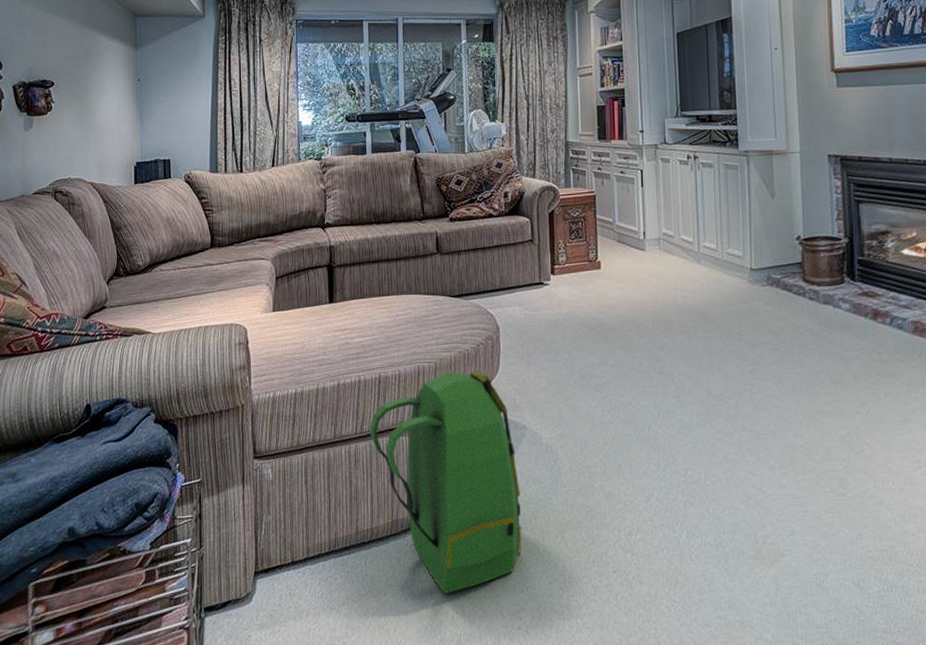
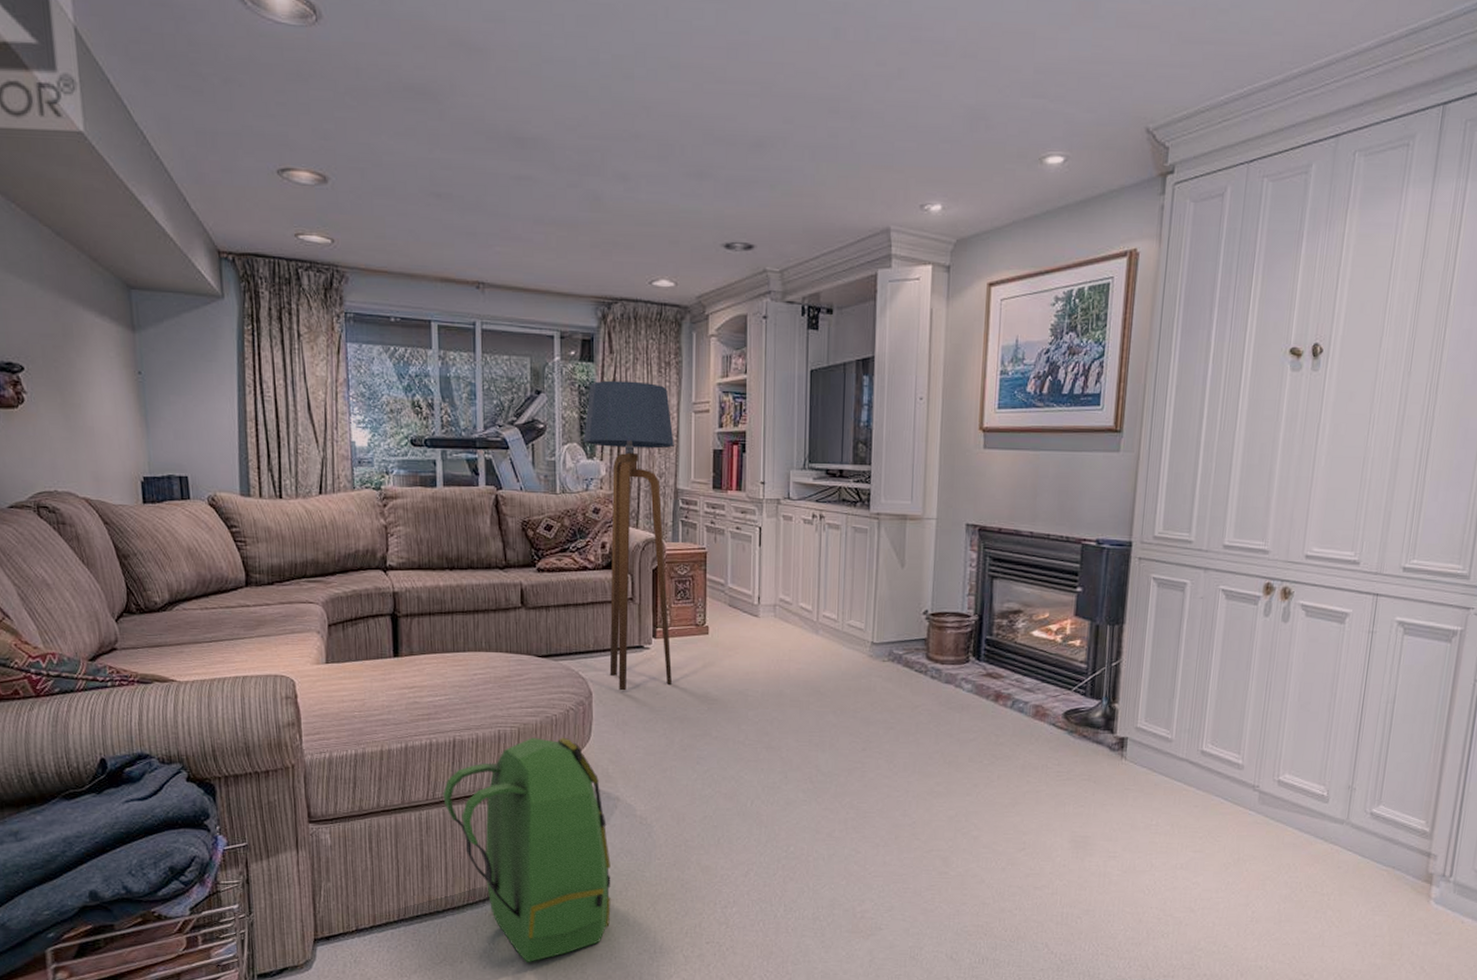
floor lamp: none [487,54,570,325] -> present [583,380,674,691]

